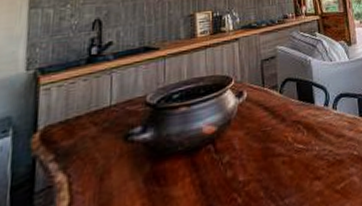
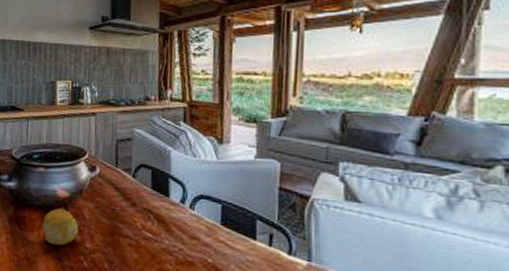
fruit: none [188,146,230,192] -> present [42,208,79,246]

